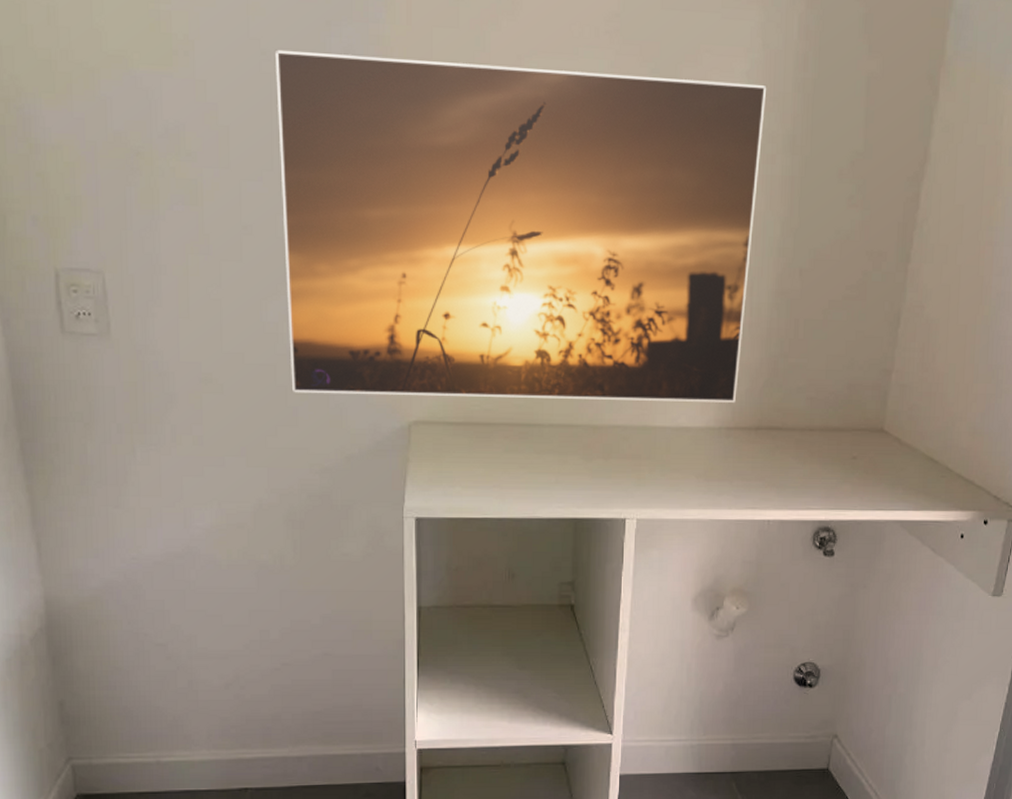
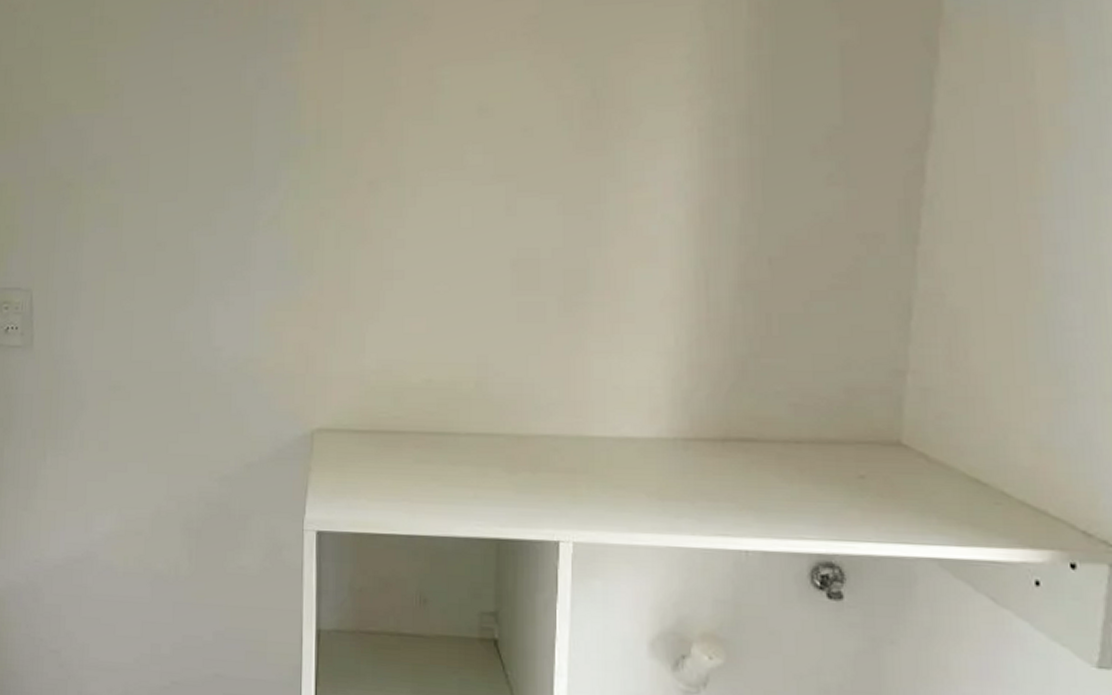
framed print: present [274,49,767,403] -> none [194,67,714,410]

